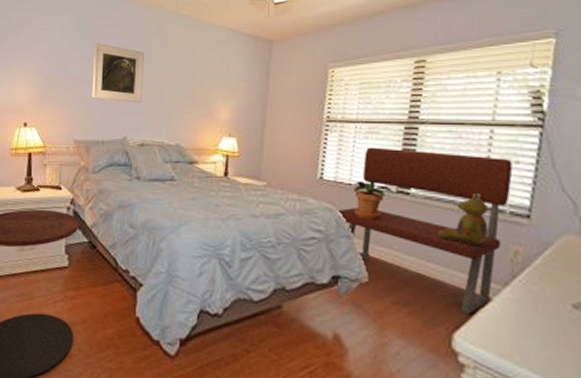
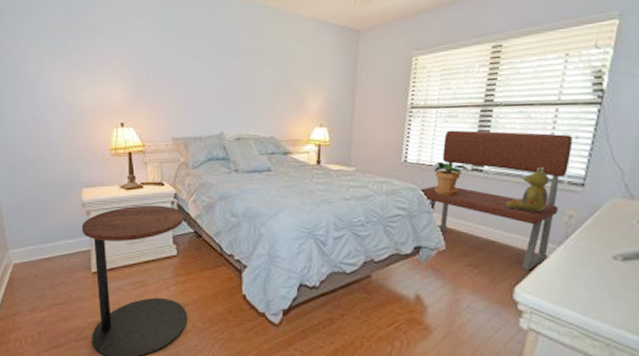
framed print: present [91,42,144,103] -> none [184,38,236,99]

